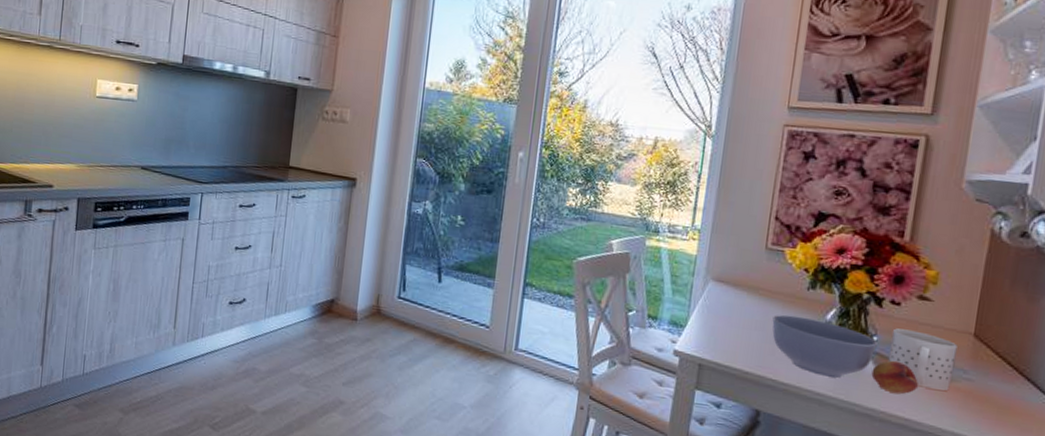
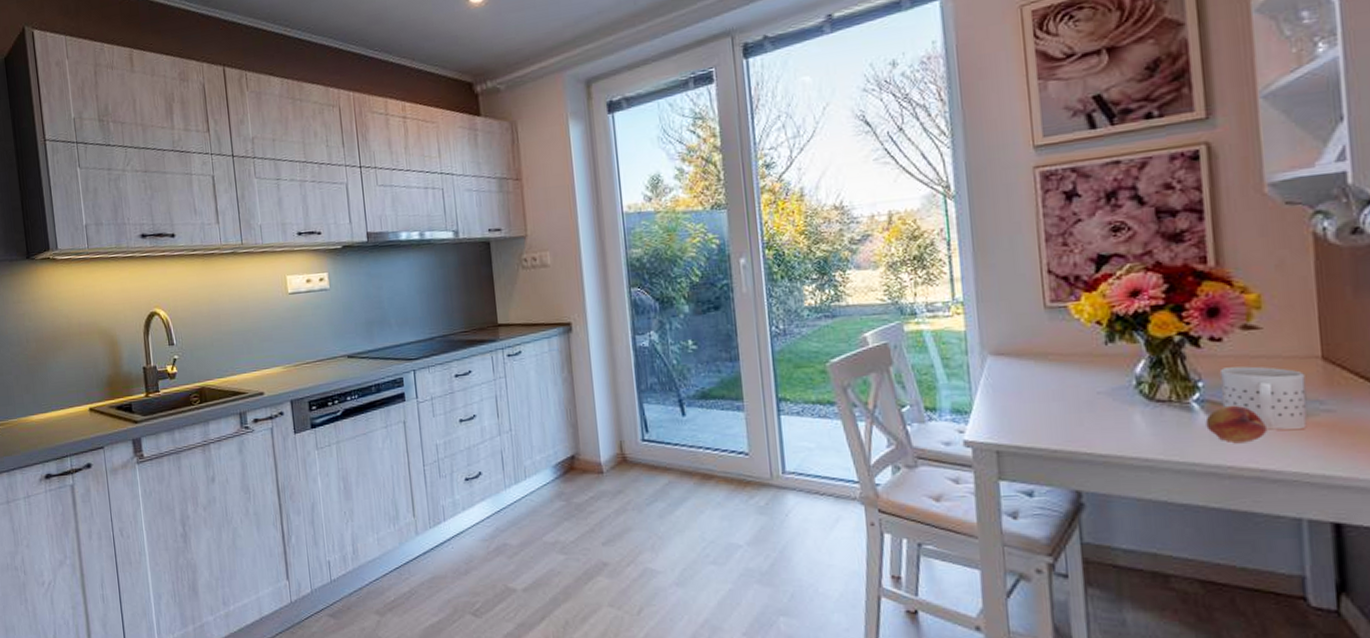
bowl: present [772,314,878,378] -> none [1071,375,1205,438]

